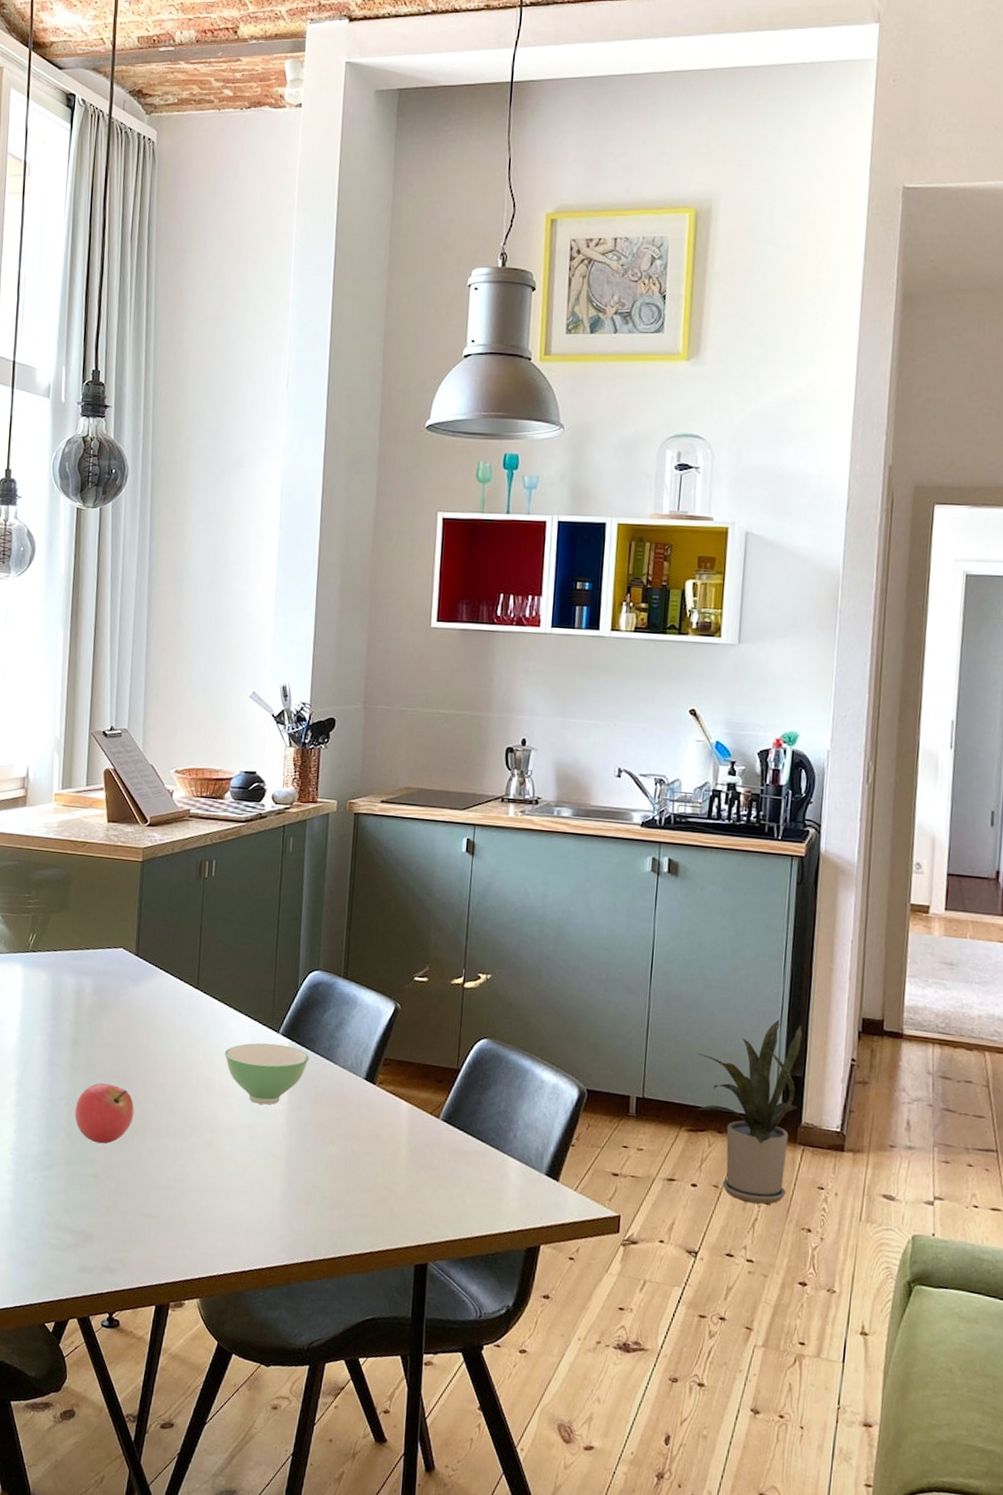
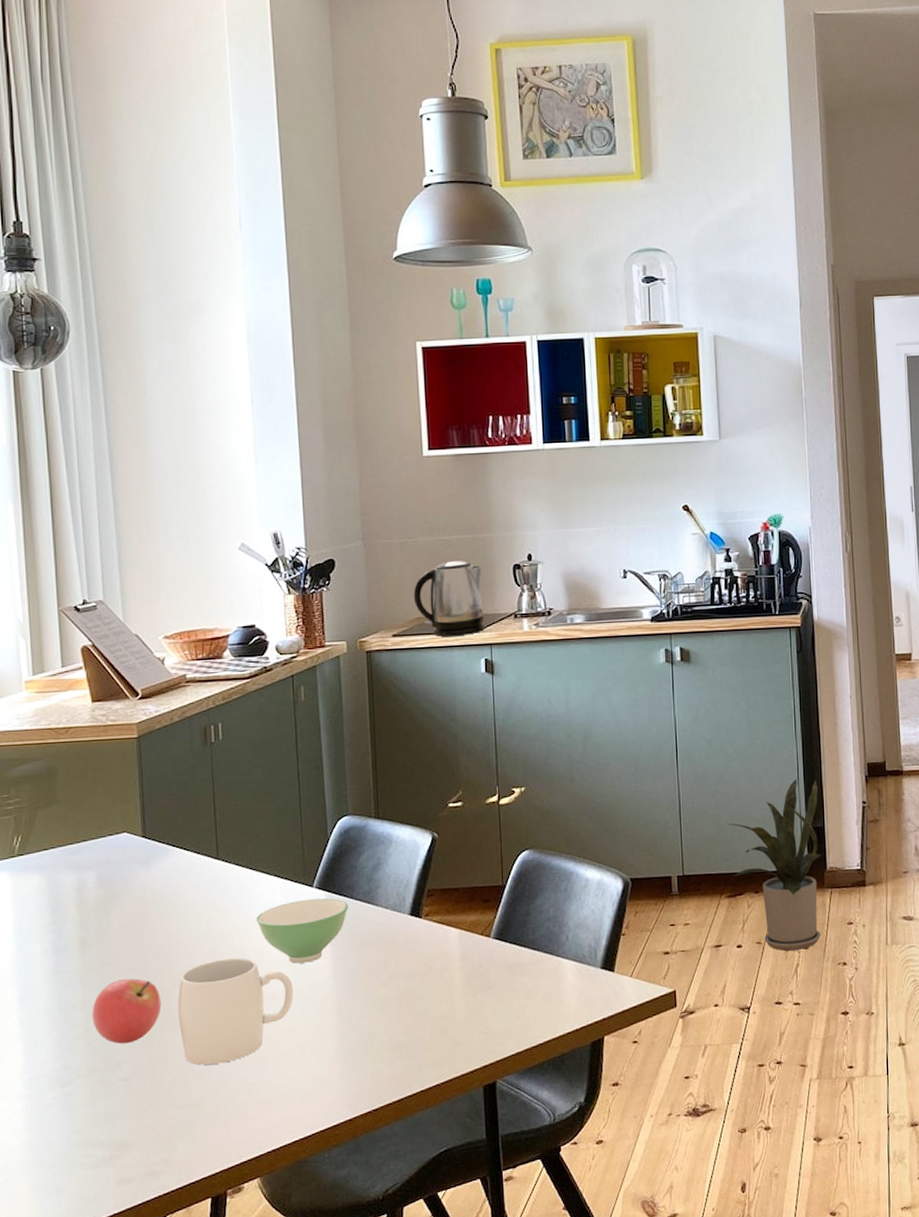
mug: none [146,1083,250,1183] -> present [177,958,293,1065]
kettle: none [405,735,476,812] -> present [413,561,485,637]

